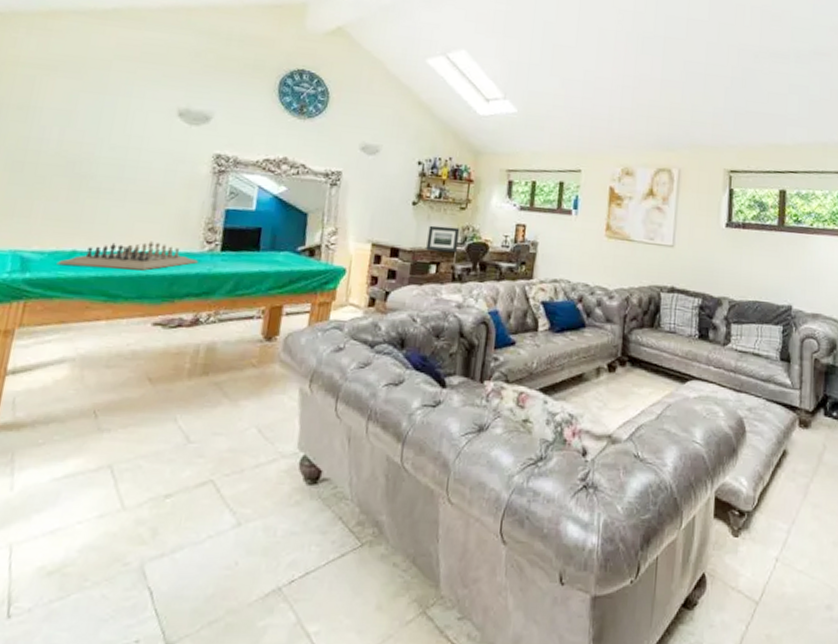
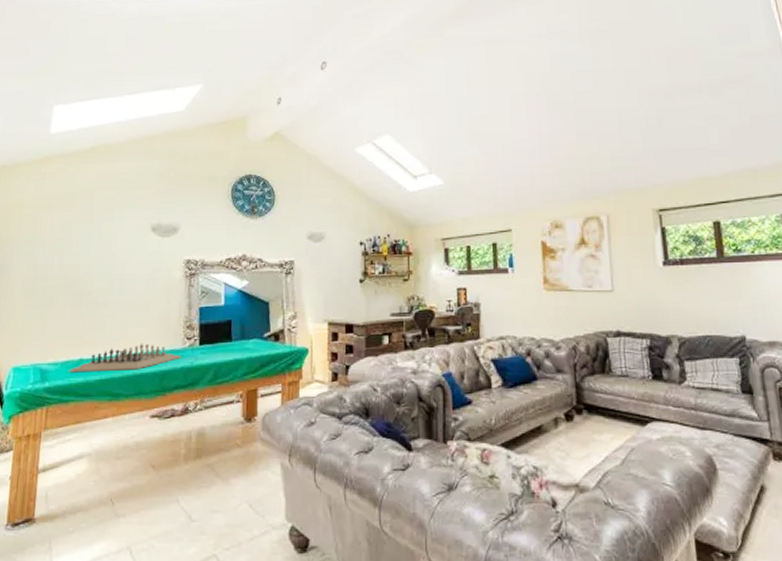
picture frame: present [426,225,460,253] -> none [377,298,406,323]

